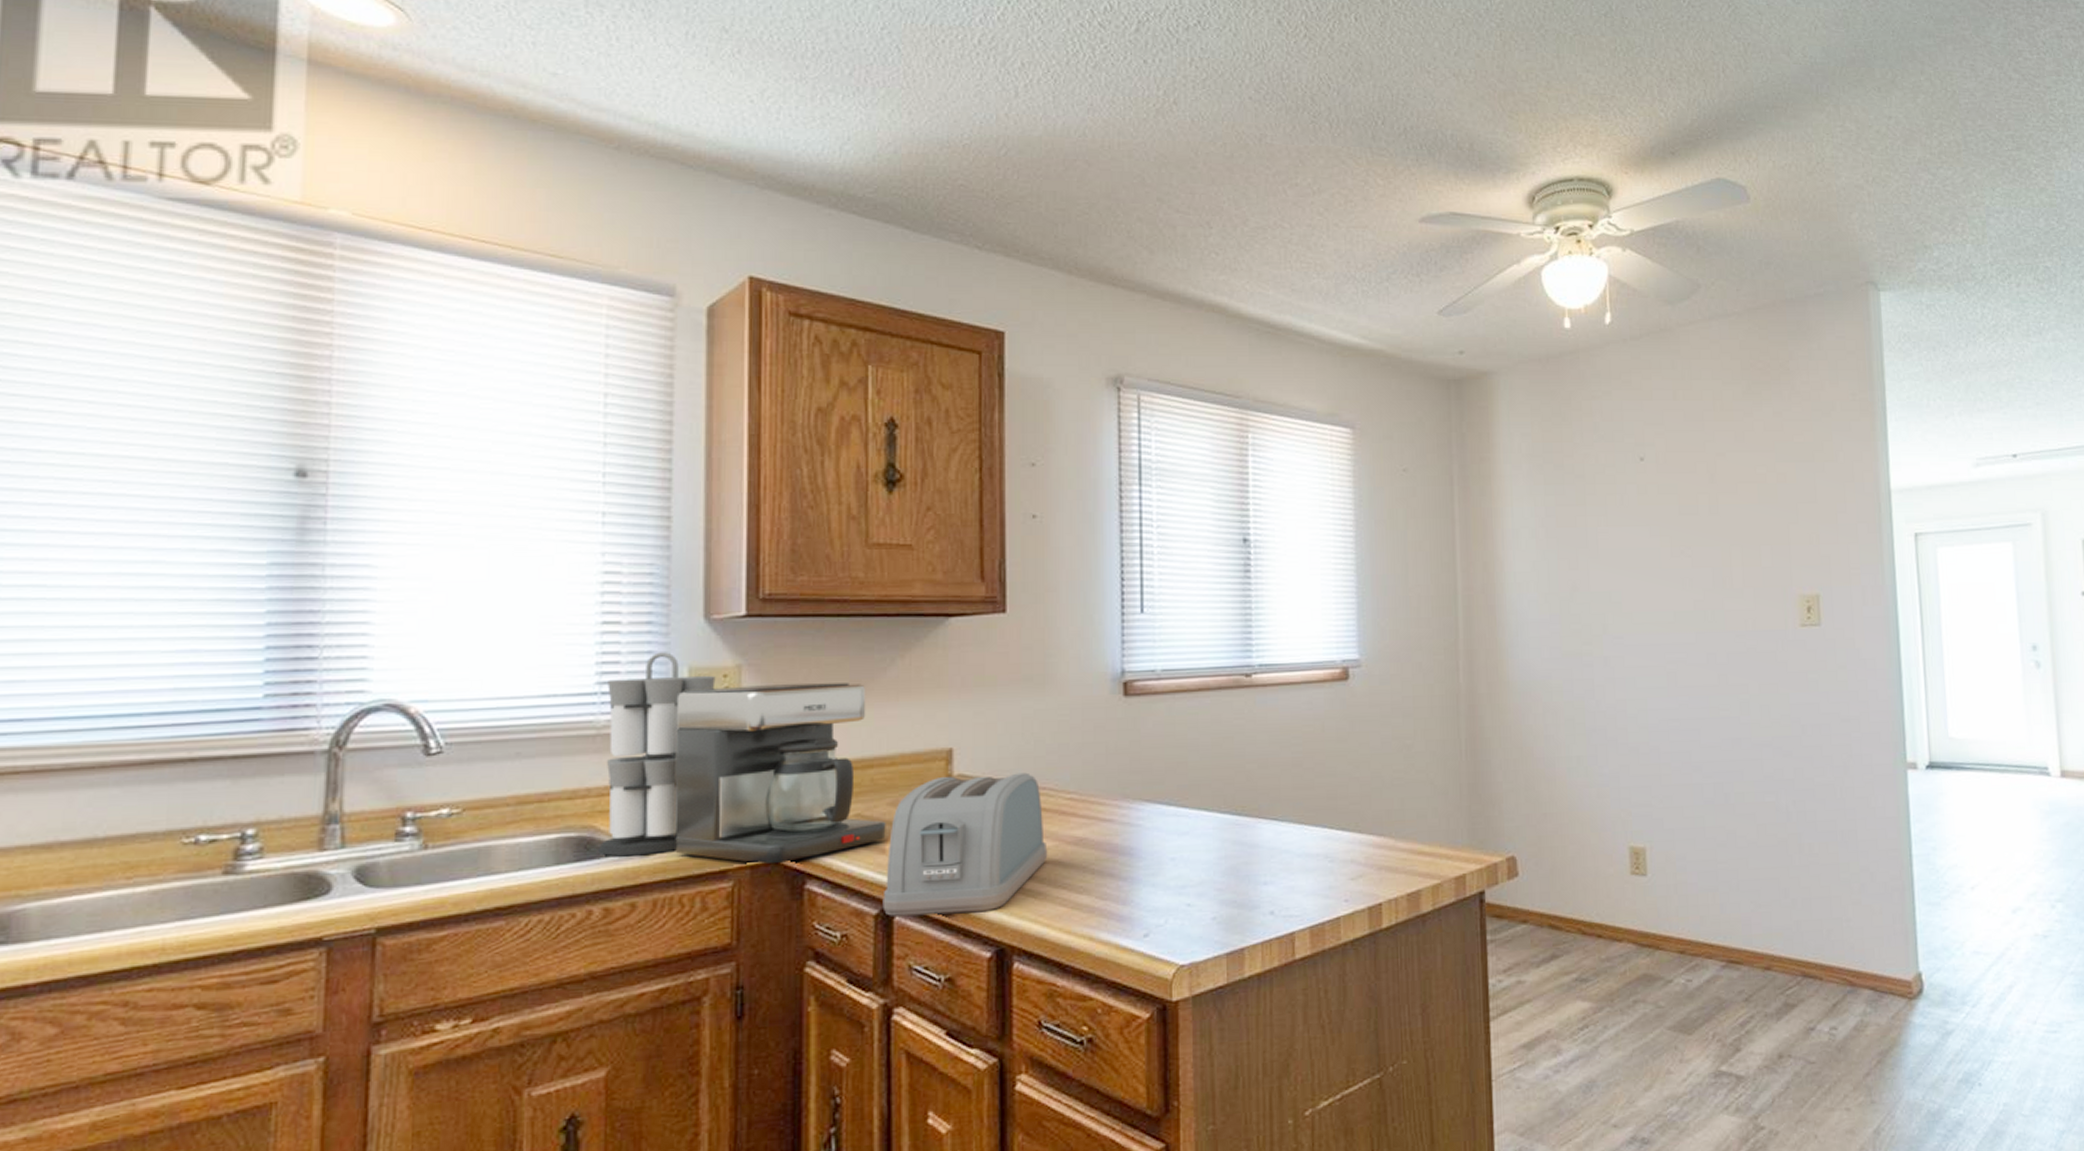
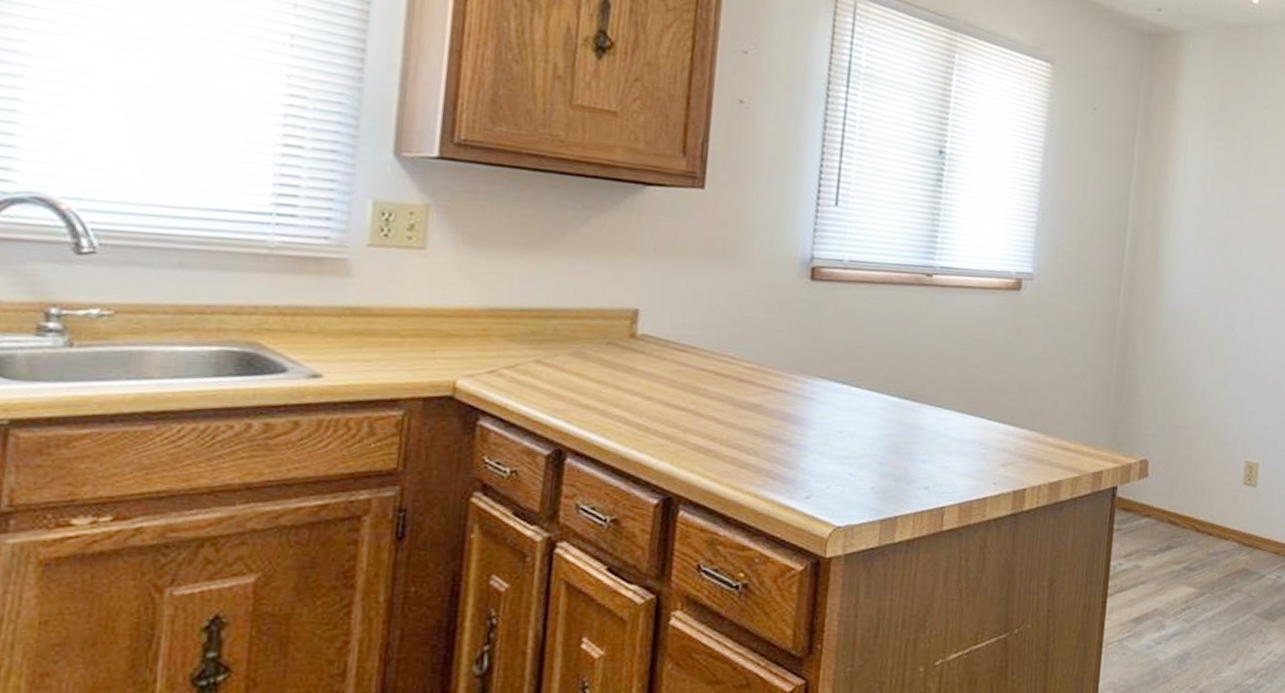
spice rack: present [598,652,716,857] -> none [262,181,402,377]
coffee maker: present [675,682,886,865] -> none [345,221,566,399]
toaster: present [882,772,1048,918] -> none [555,334,723,463]

